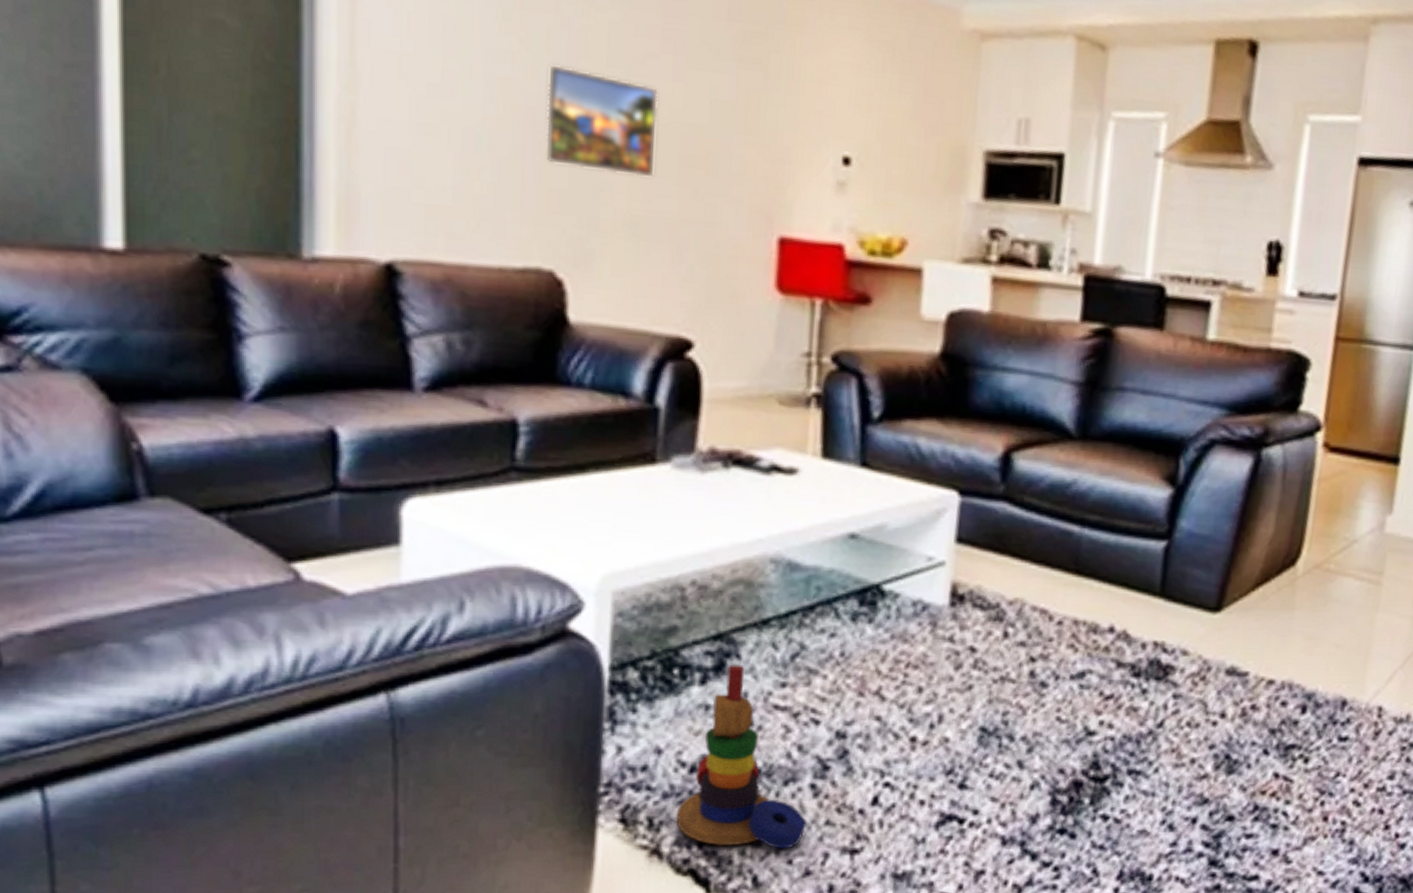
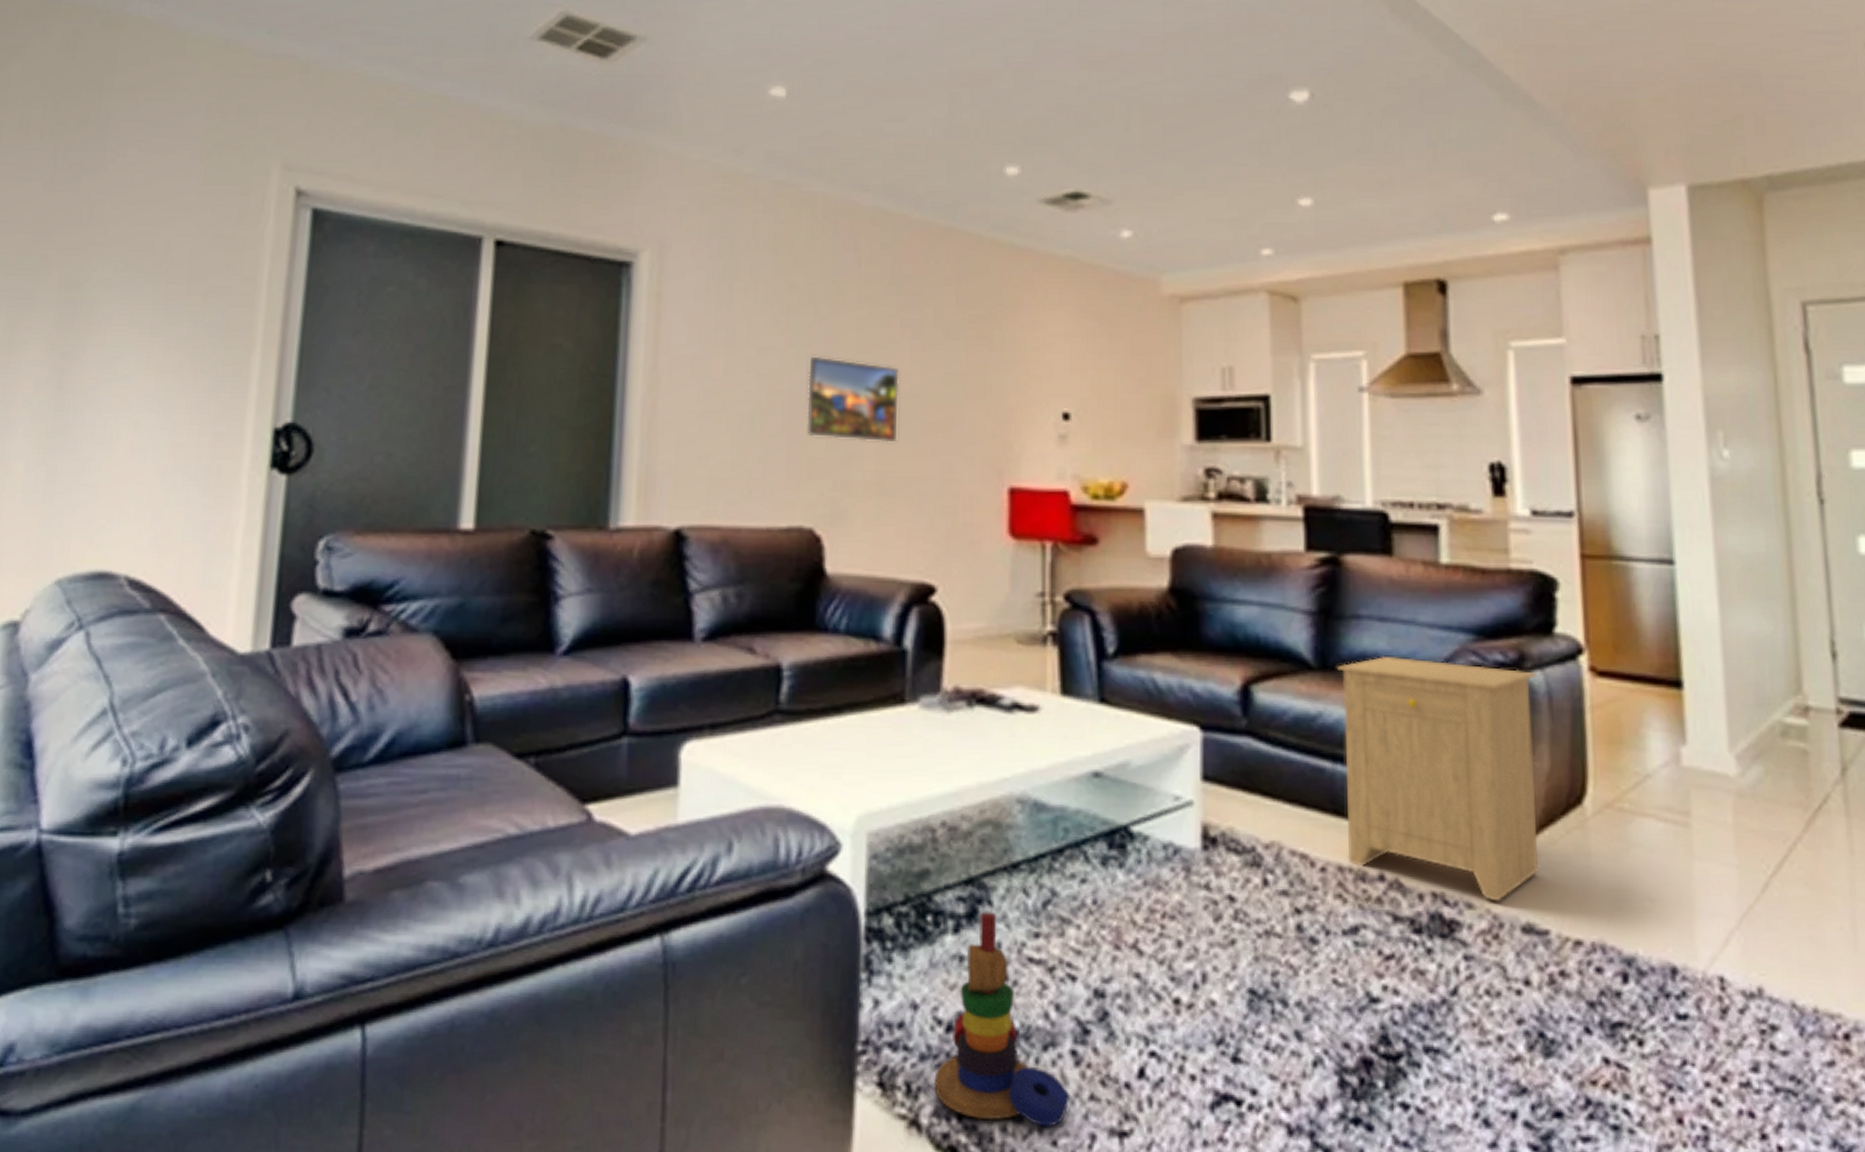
side table: none [1083,427,1277,649] -> present [1337,655,1539,902]

